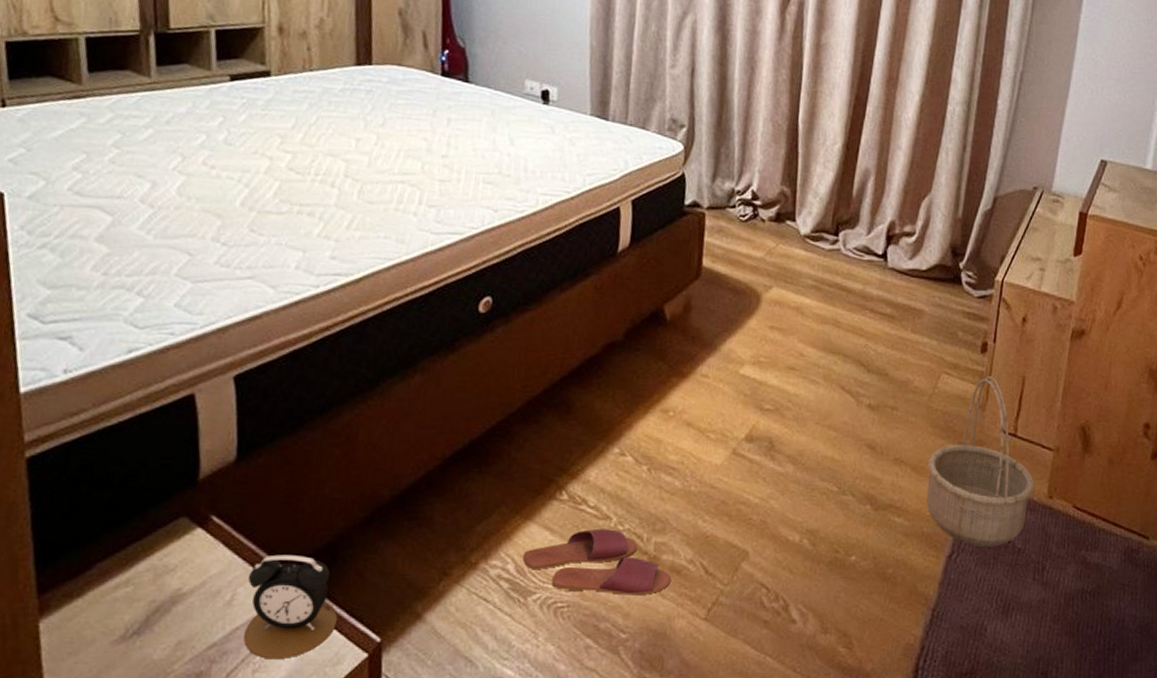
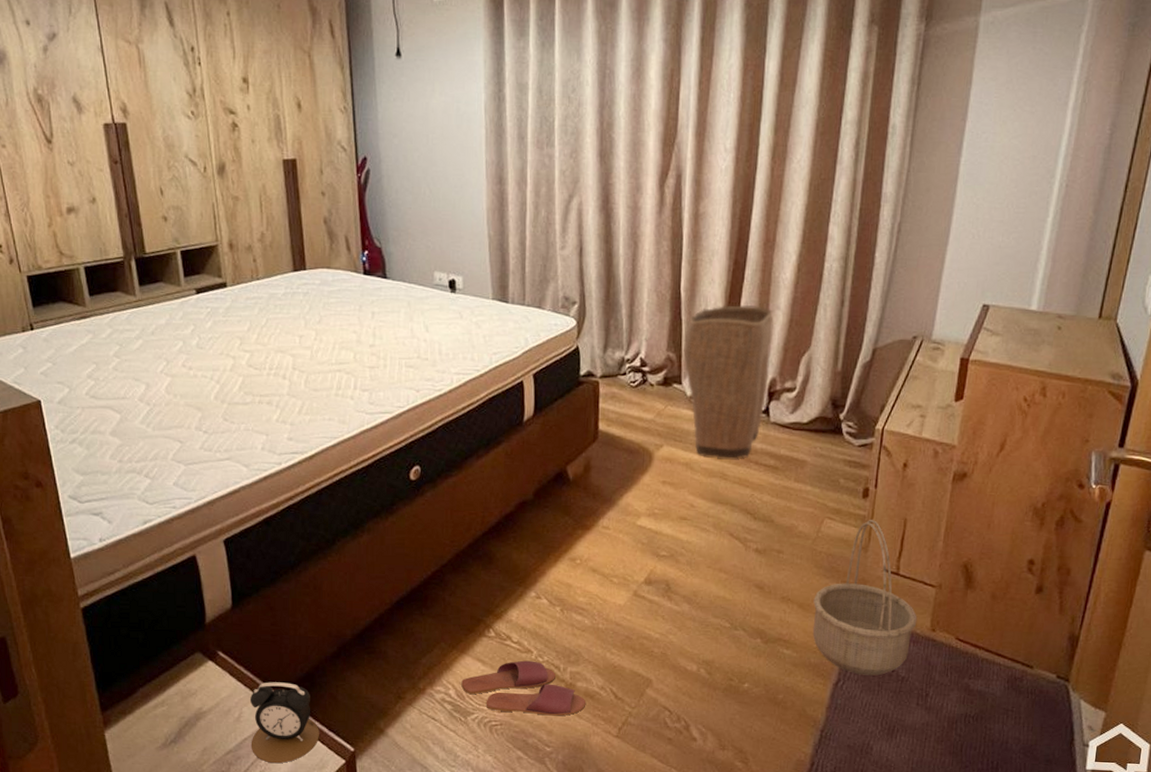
laundry basket: none [799,141,894,305] -> present [684,305,774,459]

